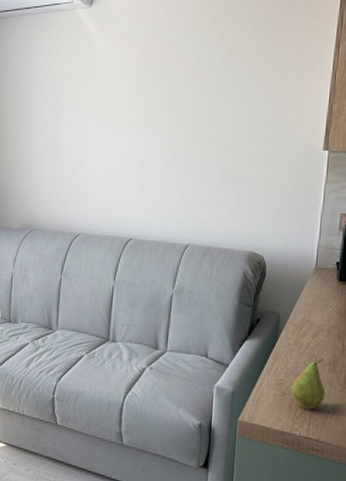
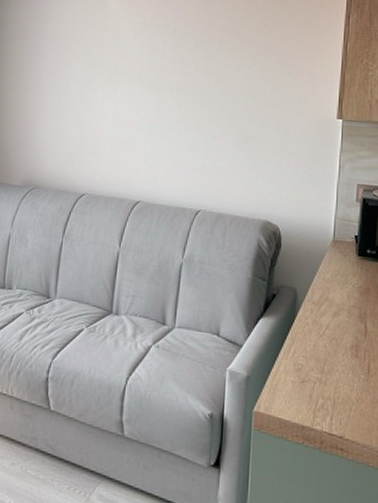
fruit: present [291,358,326,410] -> none [311,341,349,401]

